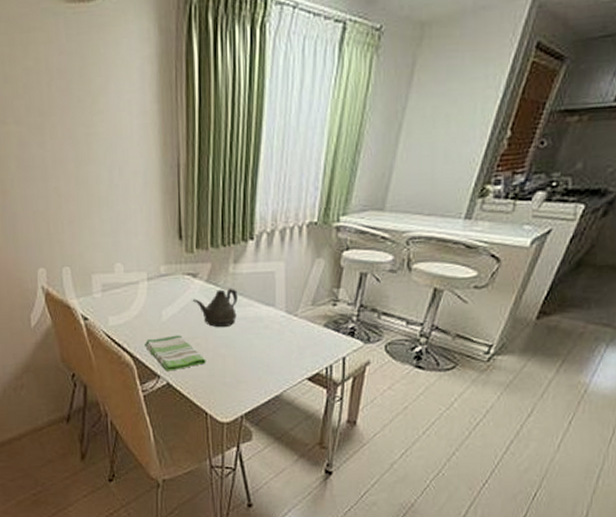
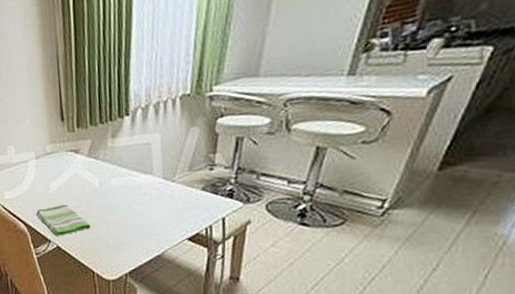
teapot: present [192,287,238,328] -> none [75,160,117,196]

